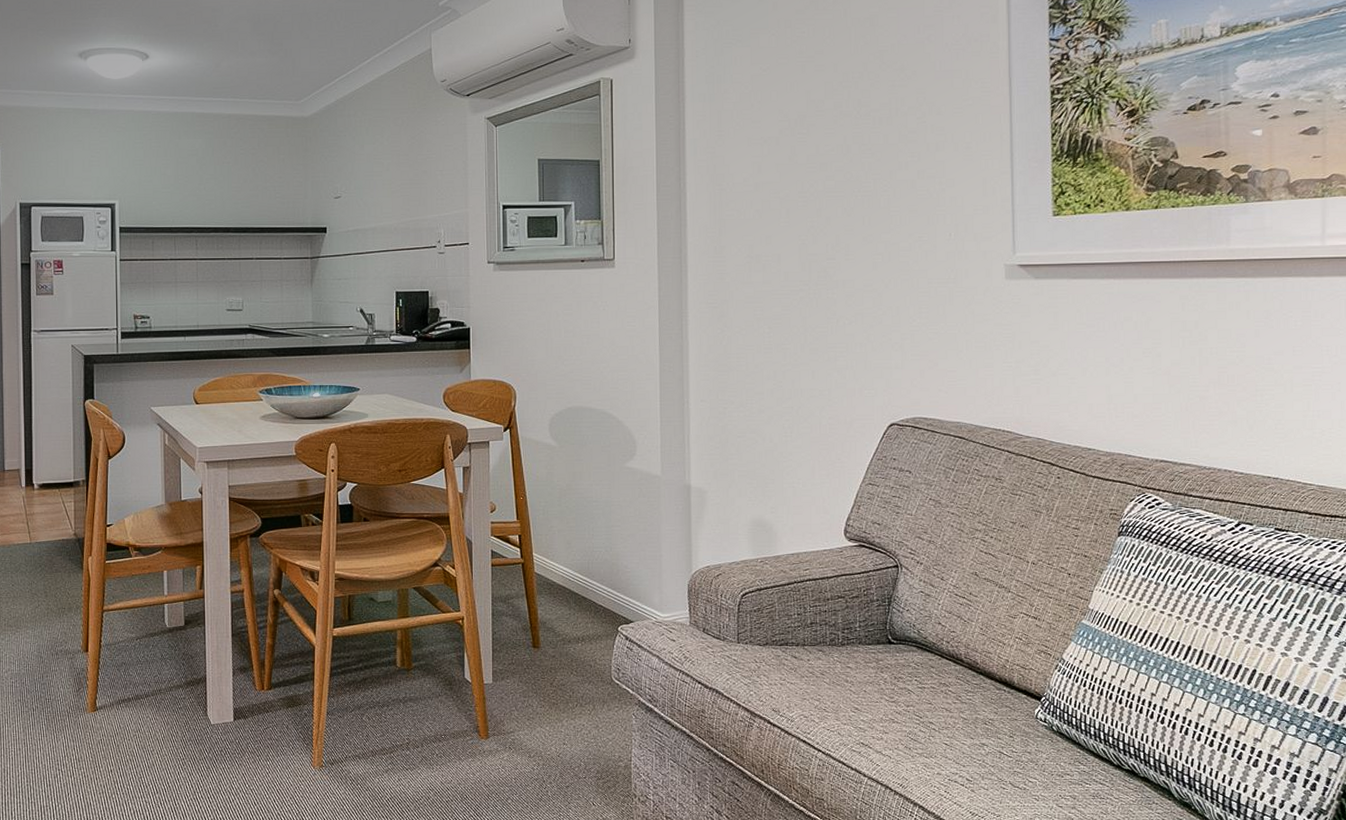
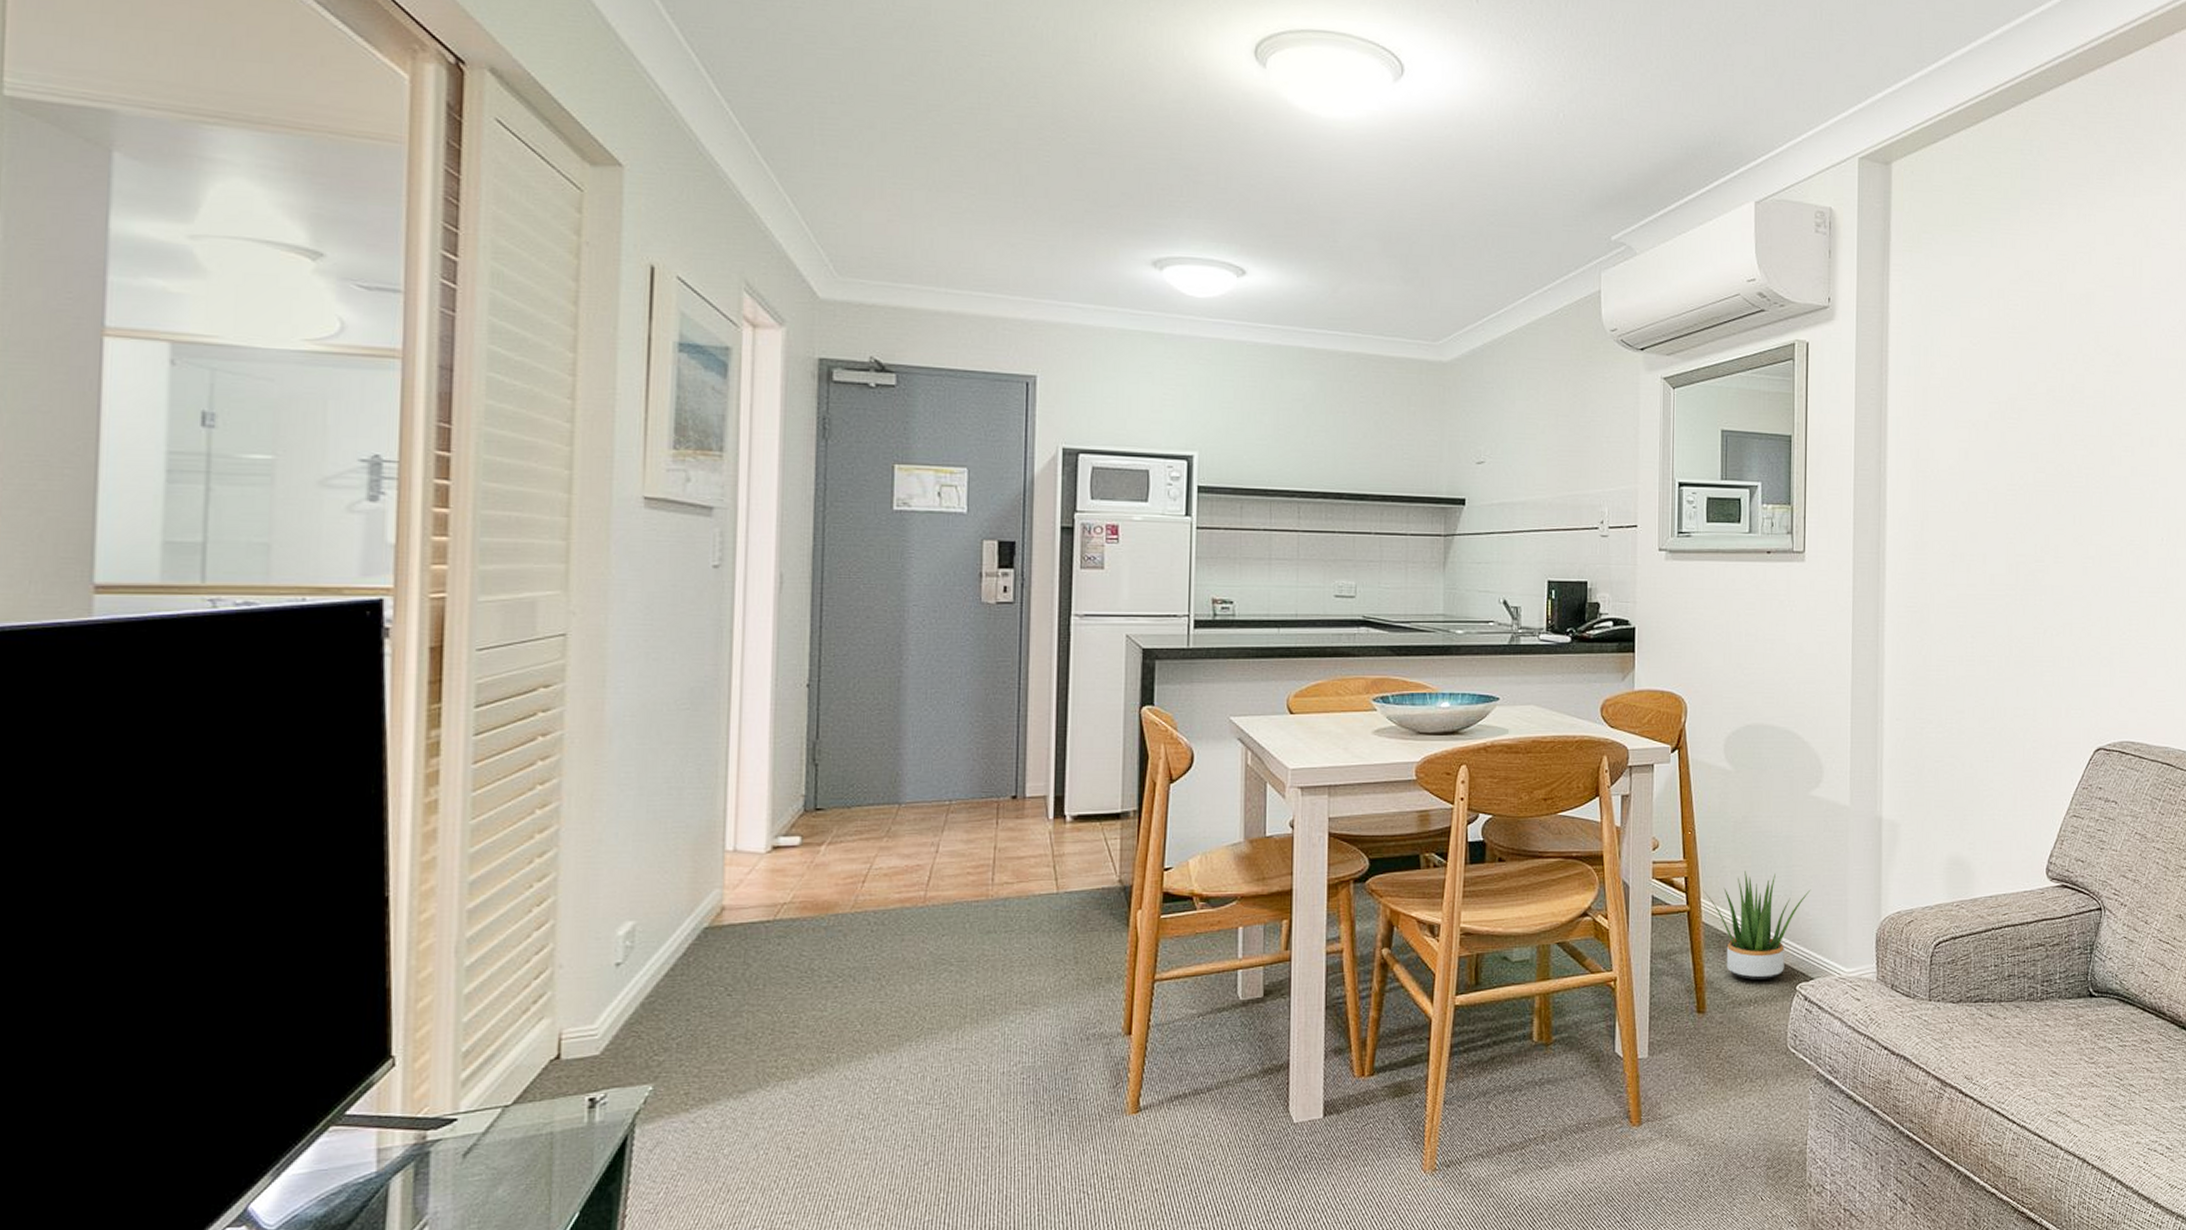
potted plant: none [534,530,629,622] -> present [1702,870,1811,981]

